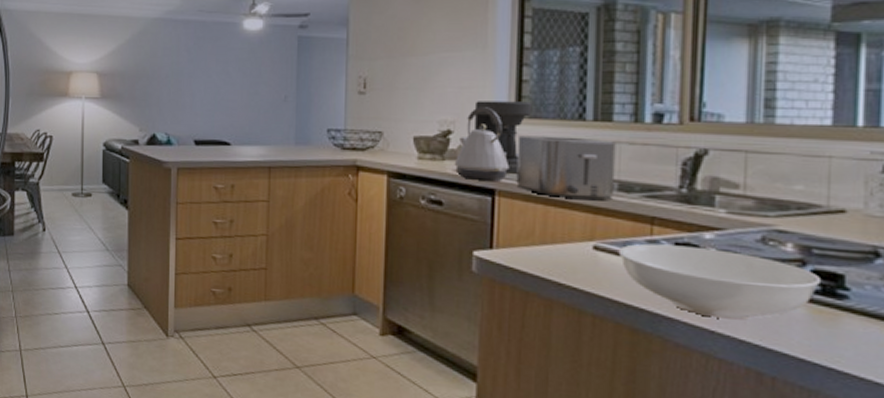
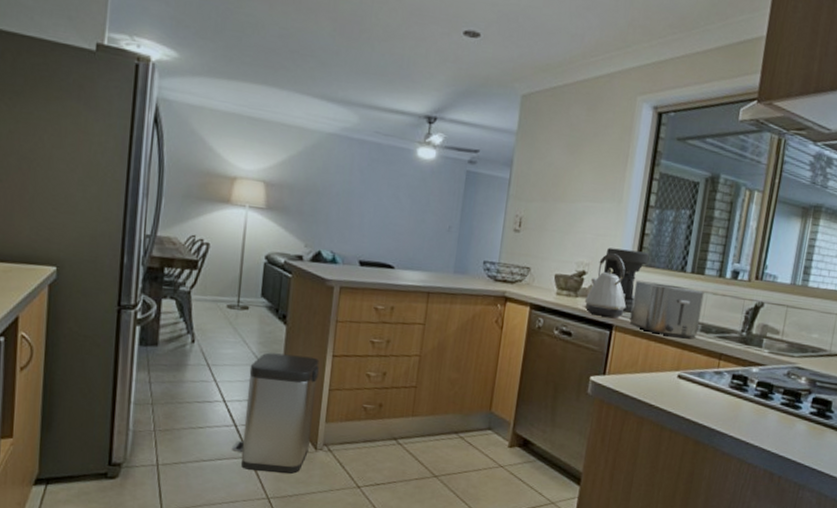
pedal bin: none [85,238,164,361] -> present [231,352,320,474]
bowl: present [618,243,822,320] -> none [694,374,819,434]

